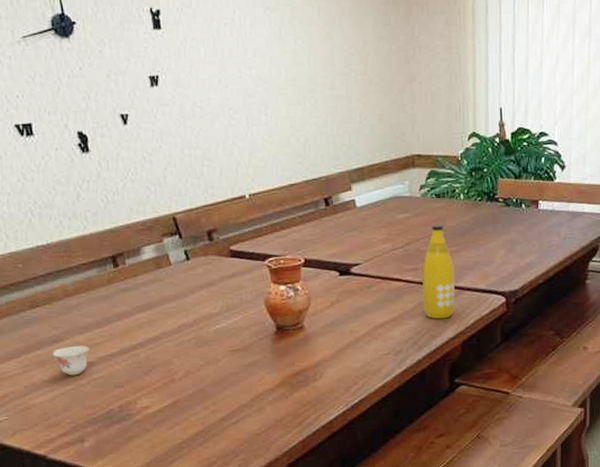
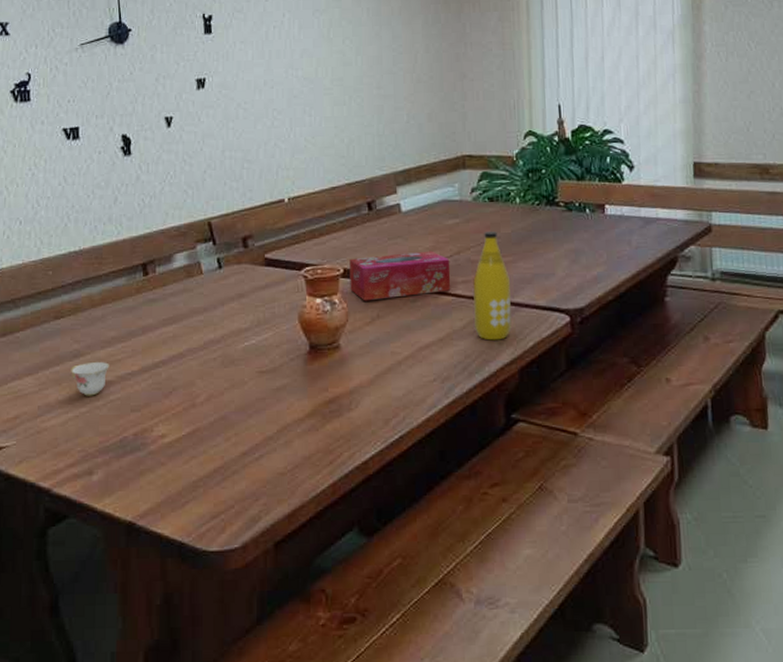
tissue box: none [309,242,402,288] -> present [349,251,451,301]

